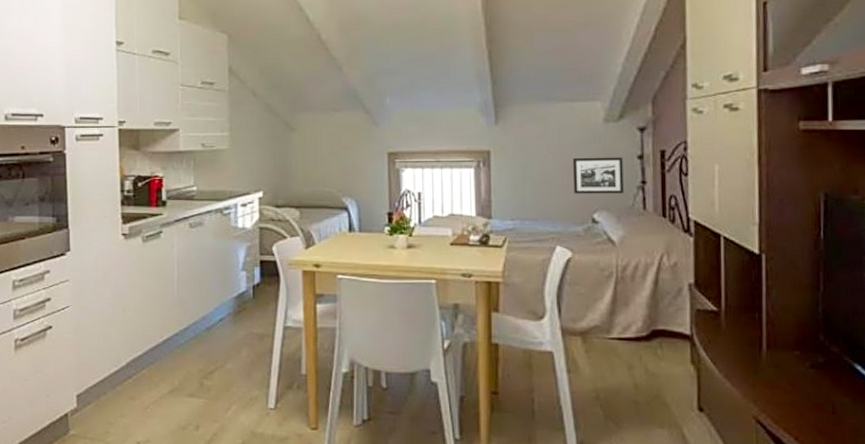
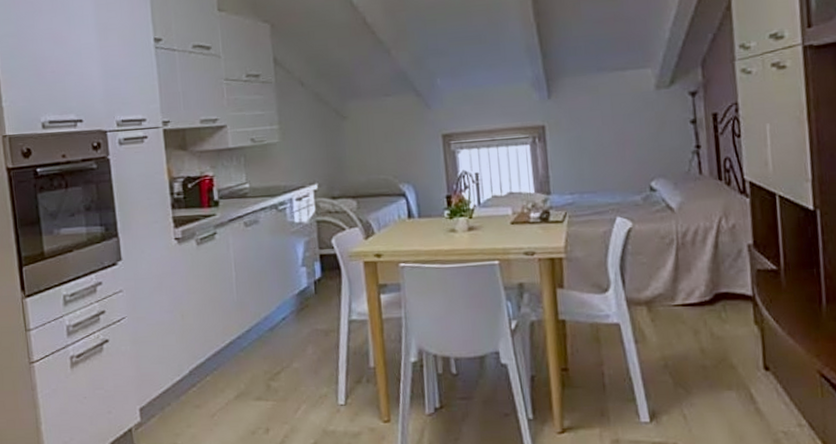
picture frame: present [573,157,624,194] -> none [628,123,679,164]

